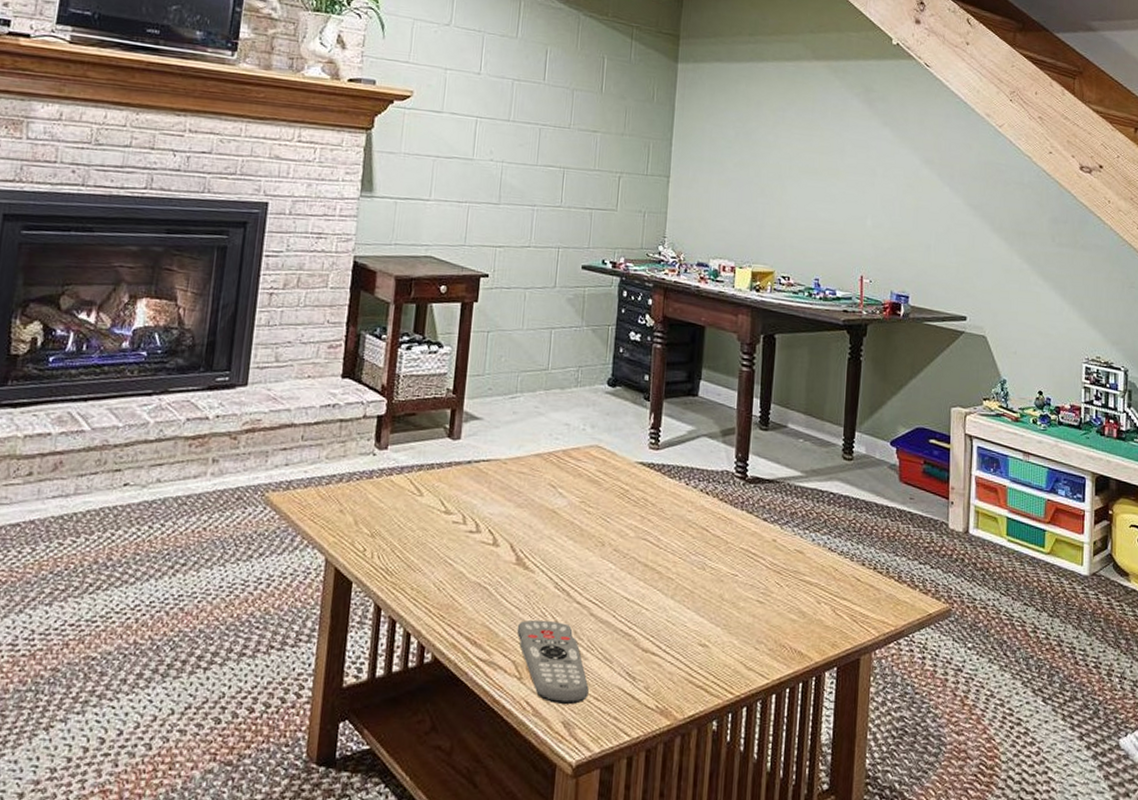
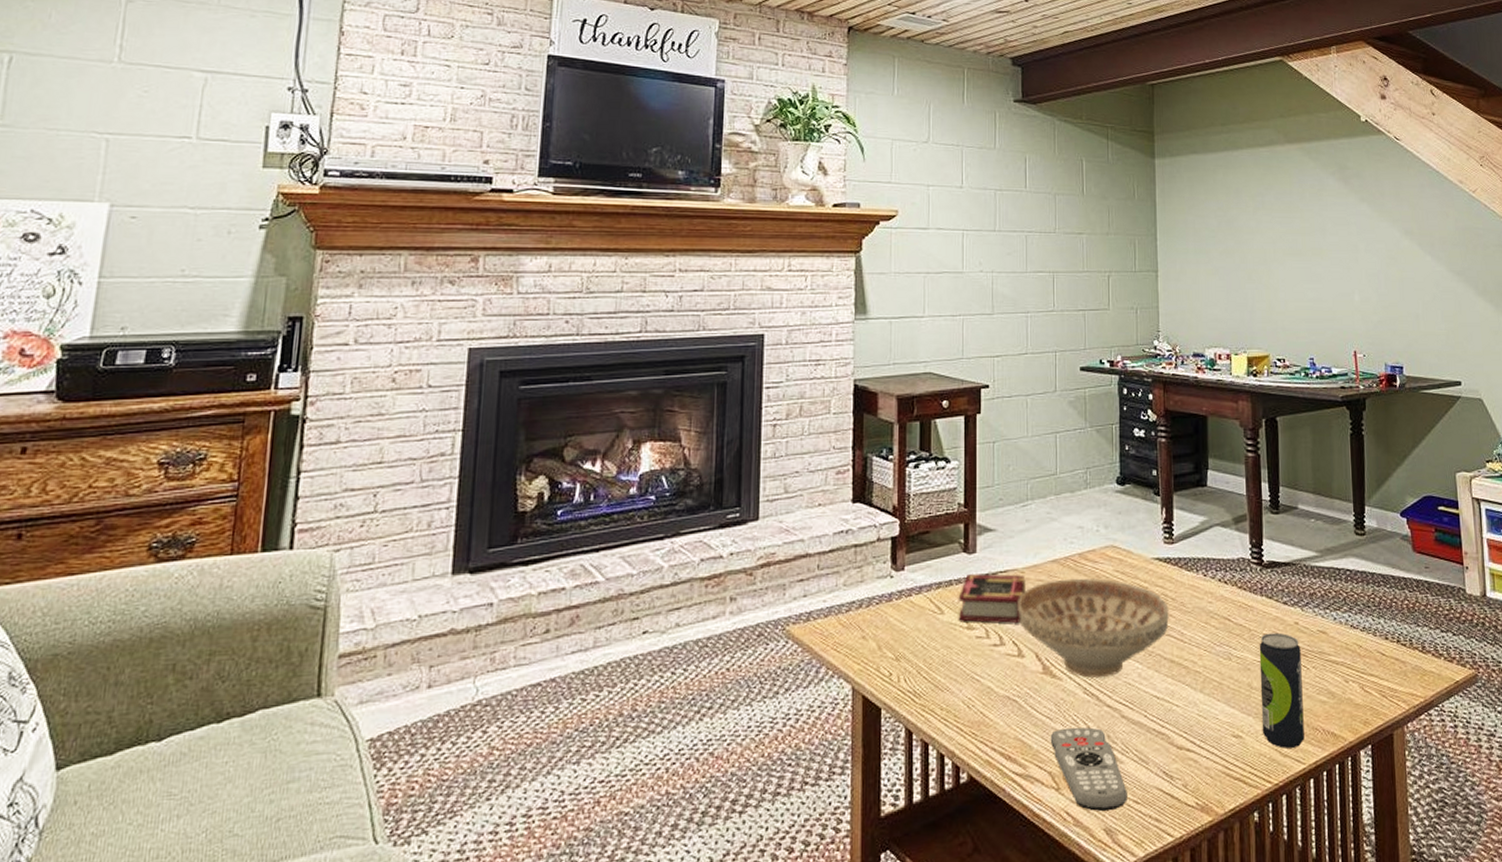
book: none [436,458,508,512] -> present [958,573,1026,623]
decorative bowl: none [496,474,648,575] -> present [1018,578,1169,678]
beverage can: none [729,547,776,662] -> present [1259,632,1305,749]

